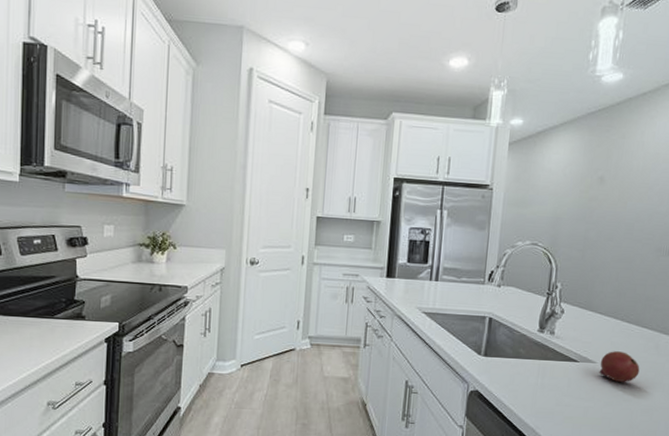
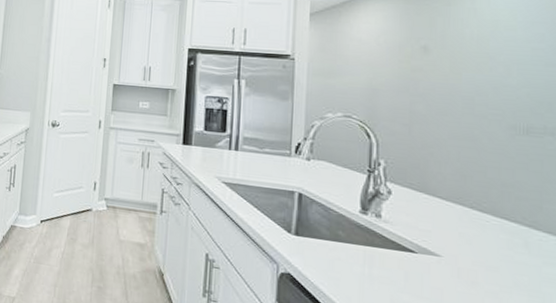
fruit: present [599,351,640,382] -> none [446,244,505,285]

